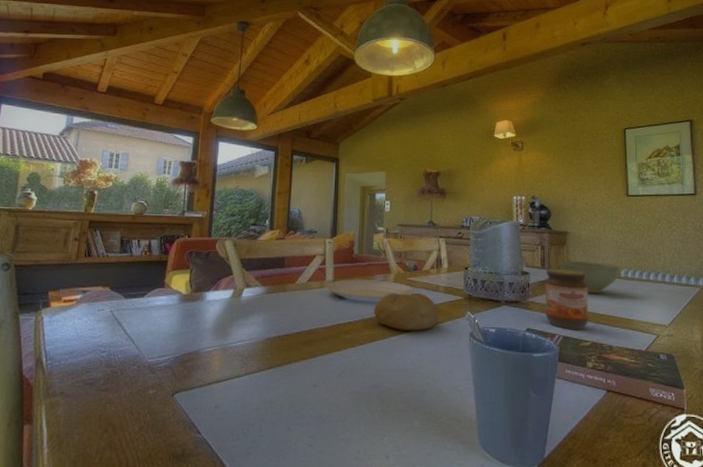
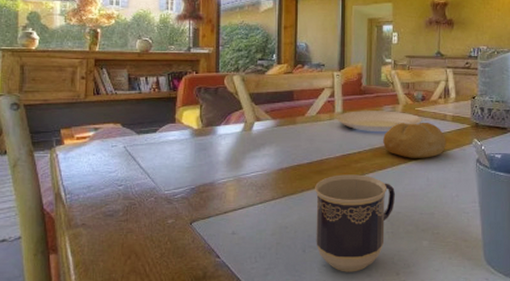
cup: none [302,346,387,454] -> present [315,174,396,272]

